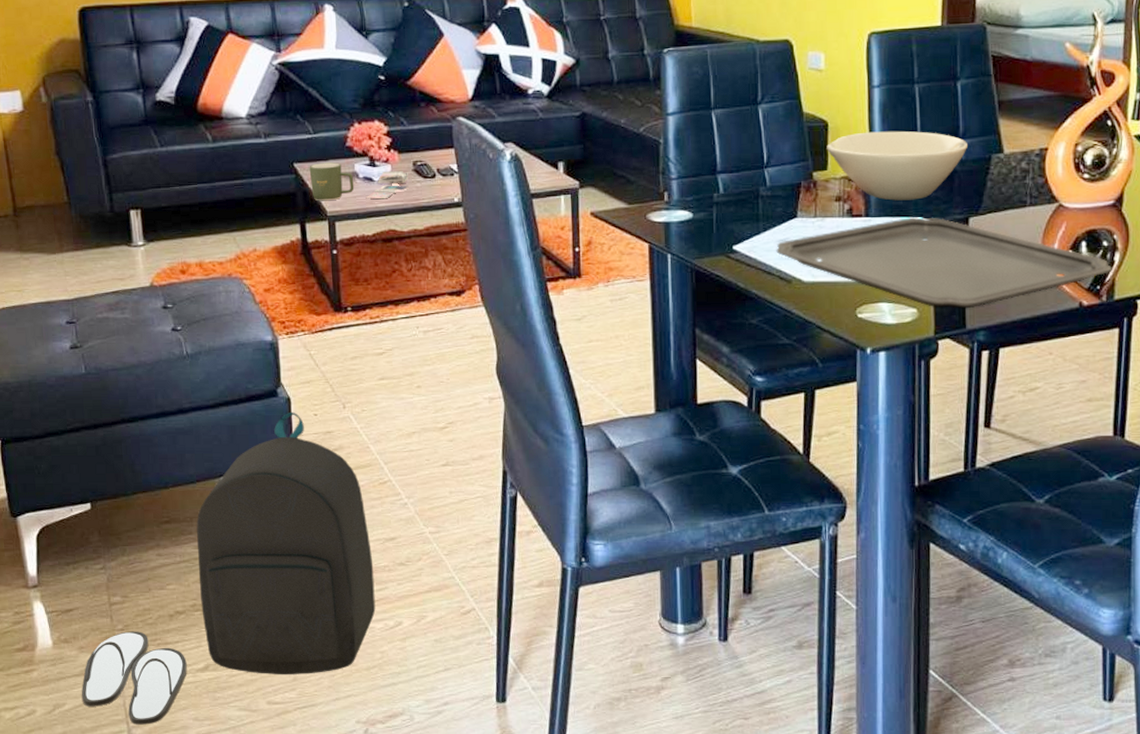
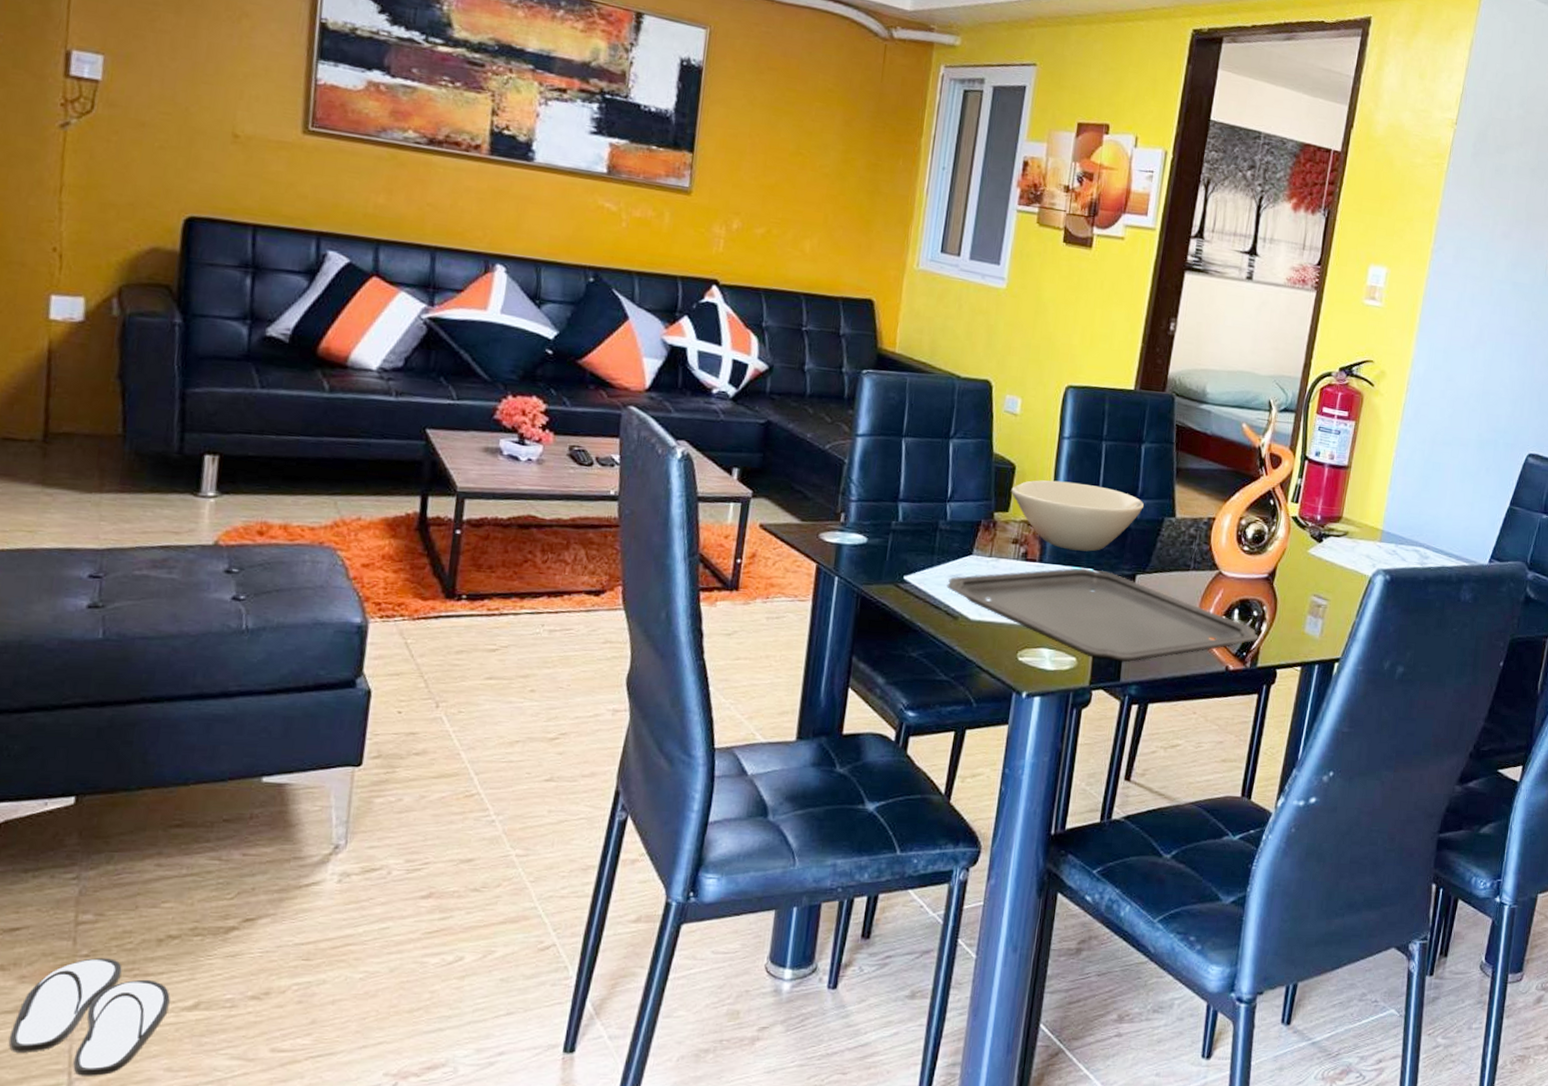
backpack: present [196,411,376,674] -> none [202,706,442,1016]
mug: present [309,162,355,201] -> none [442,432,496,476]
magazine: present [366,171,409,200] -> none [506,452,563,482]

